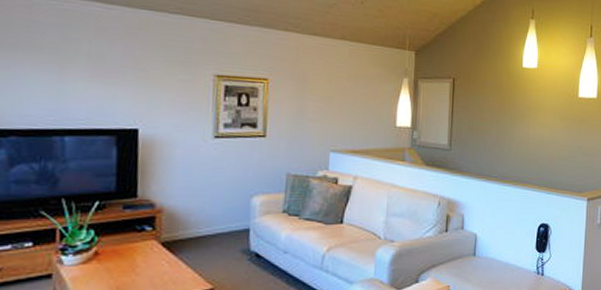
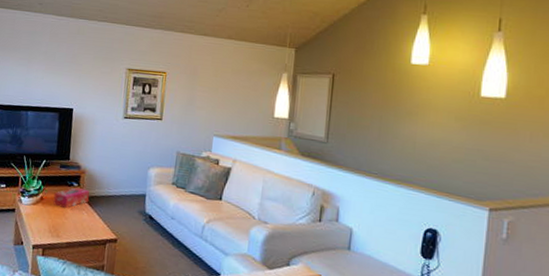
tissue box: none [115,231,171,261] -> present [53,187,90,208]

